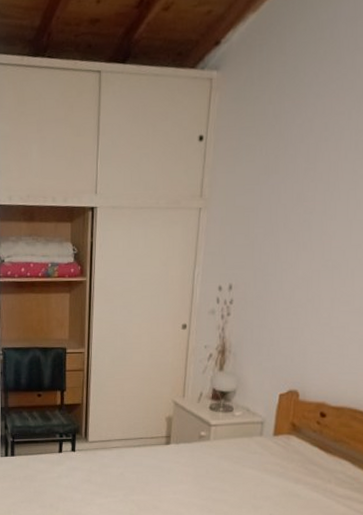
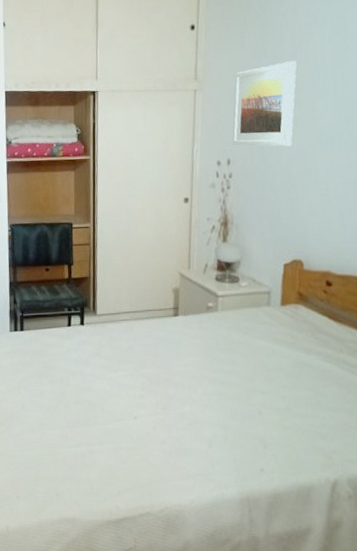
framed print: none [235,178,309,272] -> present [232,60,297,146]

